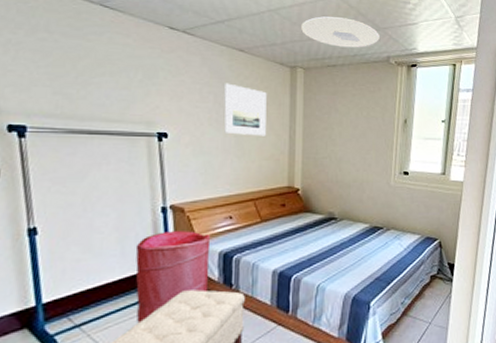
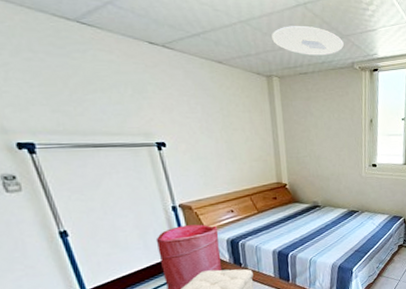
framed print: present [223,83,267,136] -> none [208,94,252,141]

